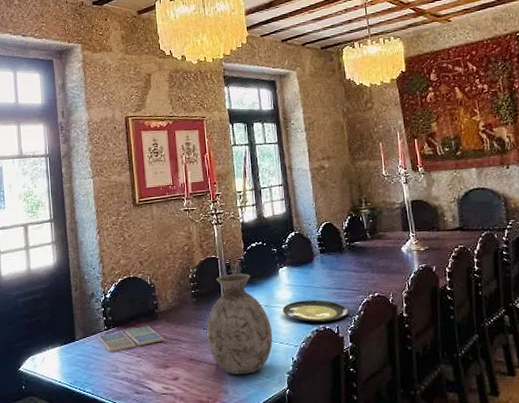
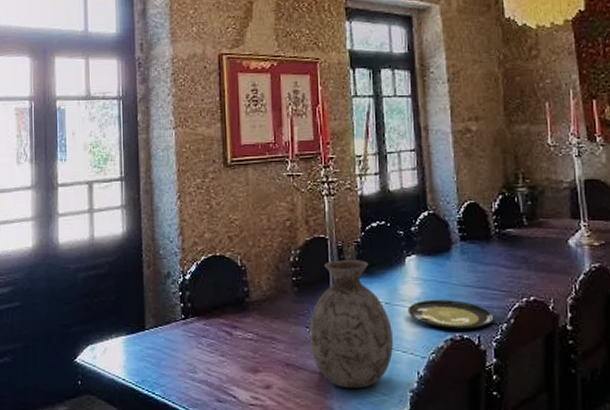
drink coaster: present [98,326,164,353] -> none [173,318,254,348]

